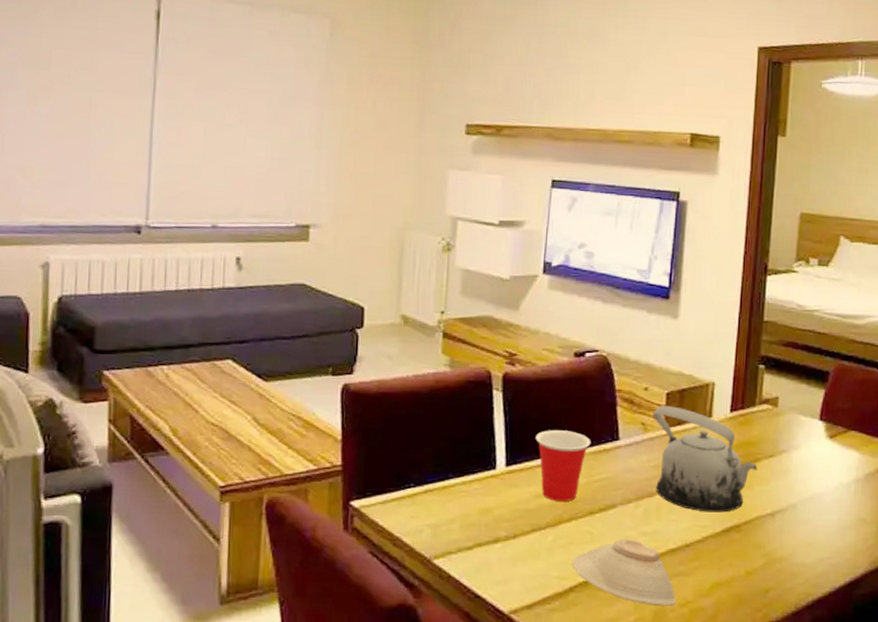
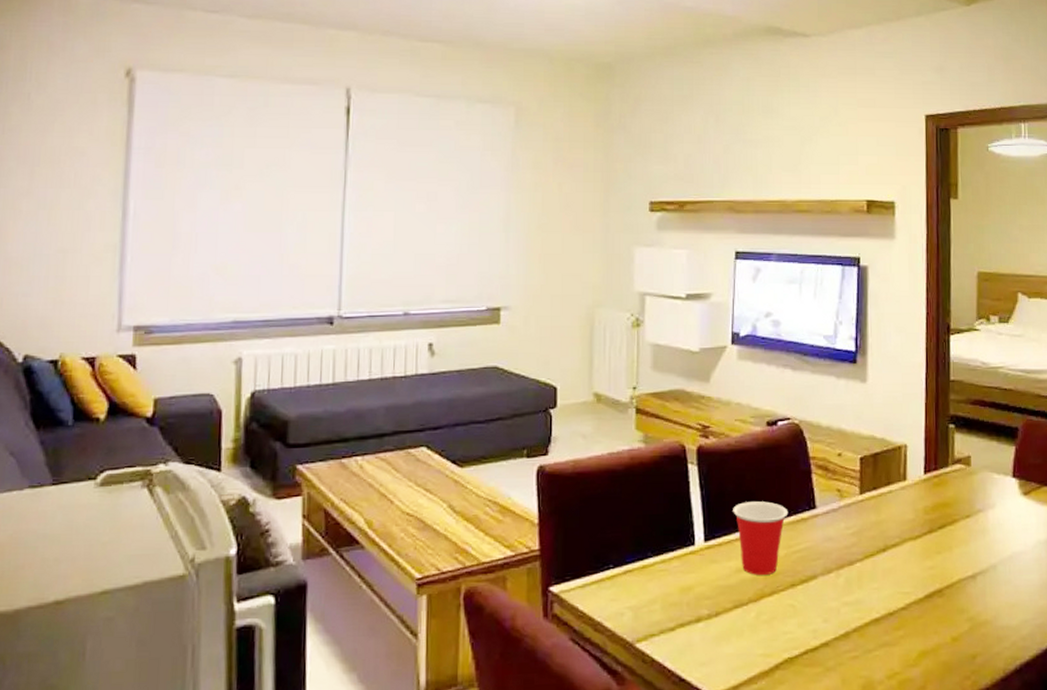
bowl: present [572,539,676,606] -> none [776,611,883,680]
teapot: present [653,406,758,513] -> none [848,471,956,578]

